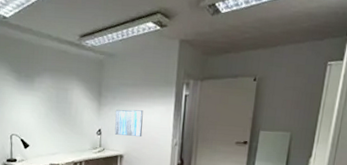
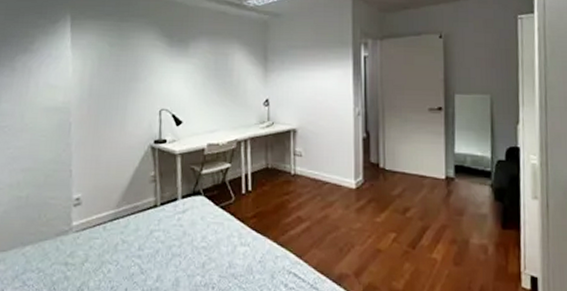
wall art: present [114,109,143,137] -> none [284,75,318,107]

